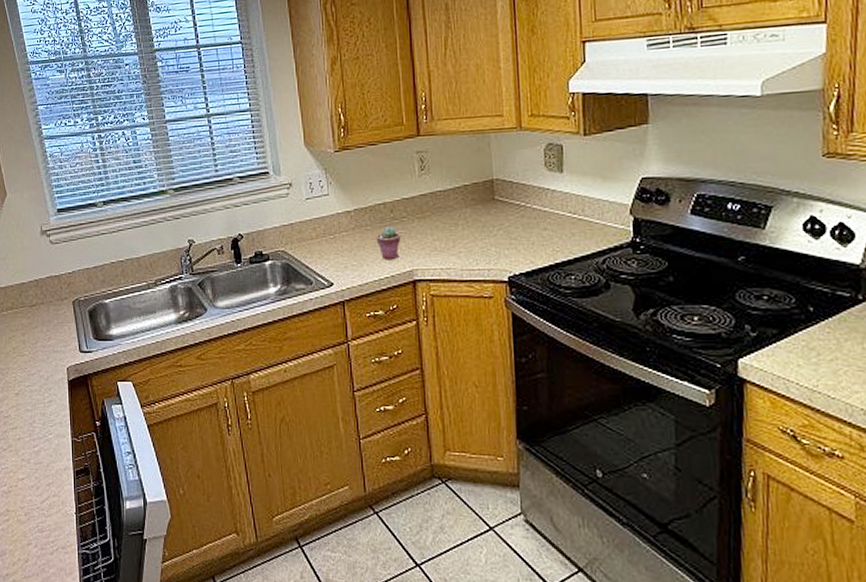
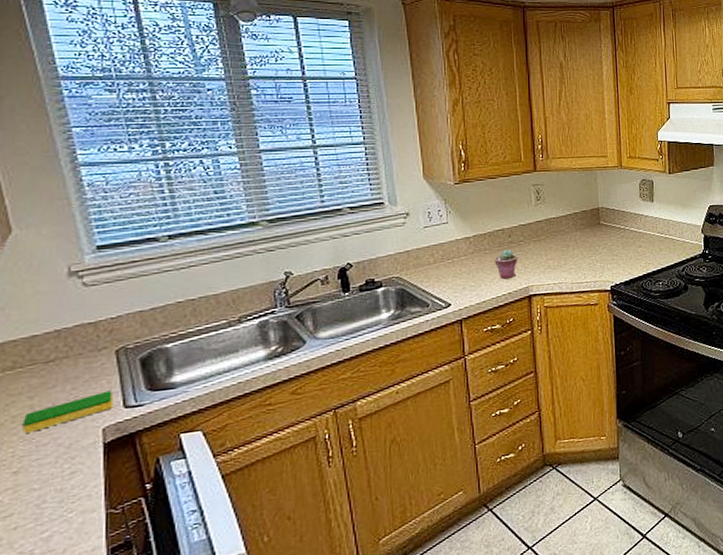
dish sponge: none [19,336,73,363] -> present [22,390,114,433]

